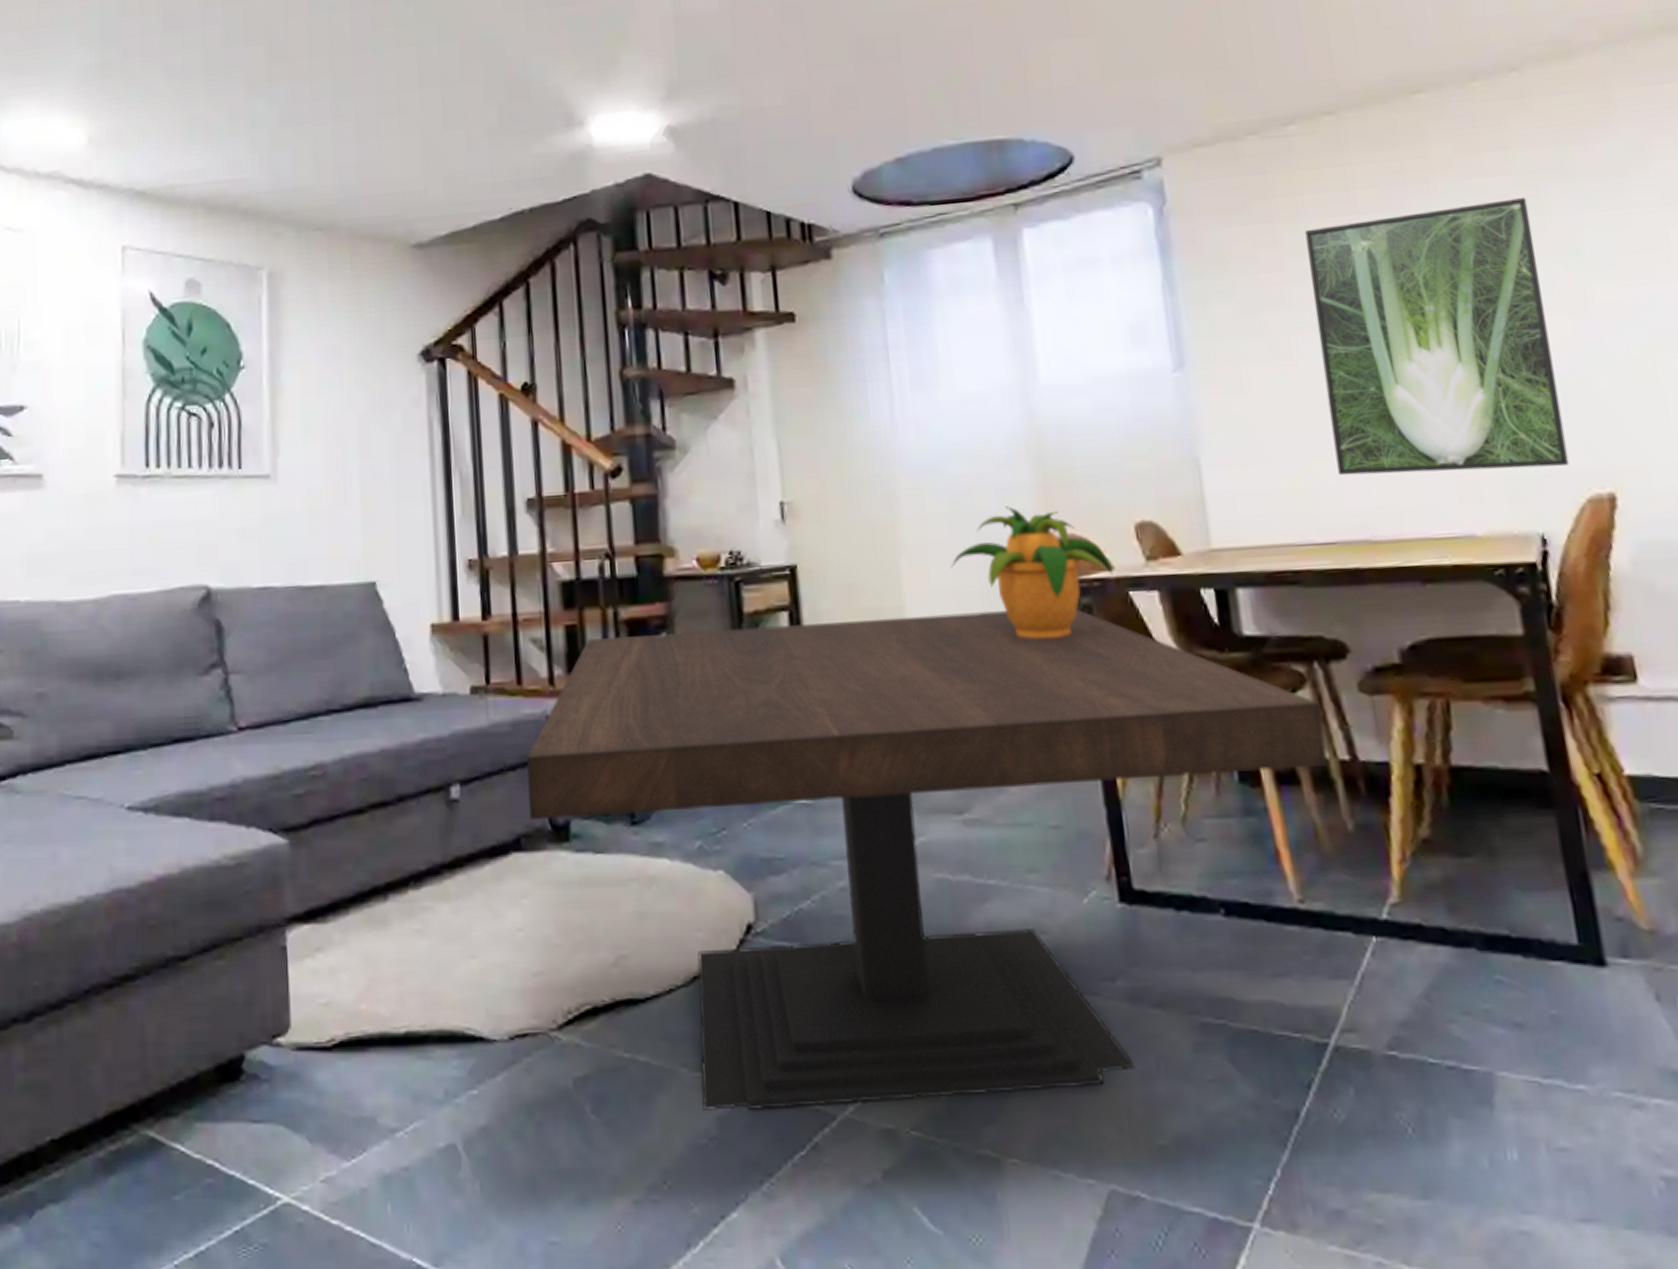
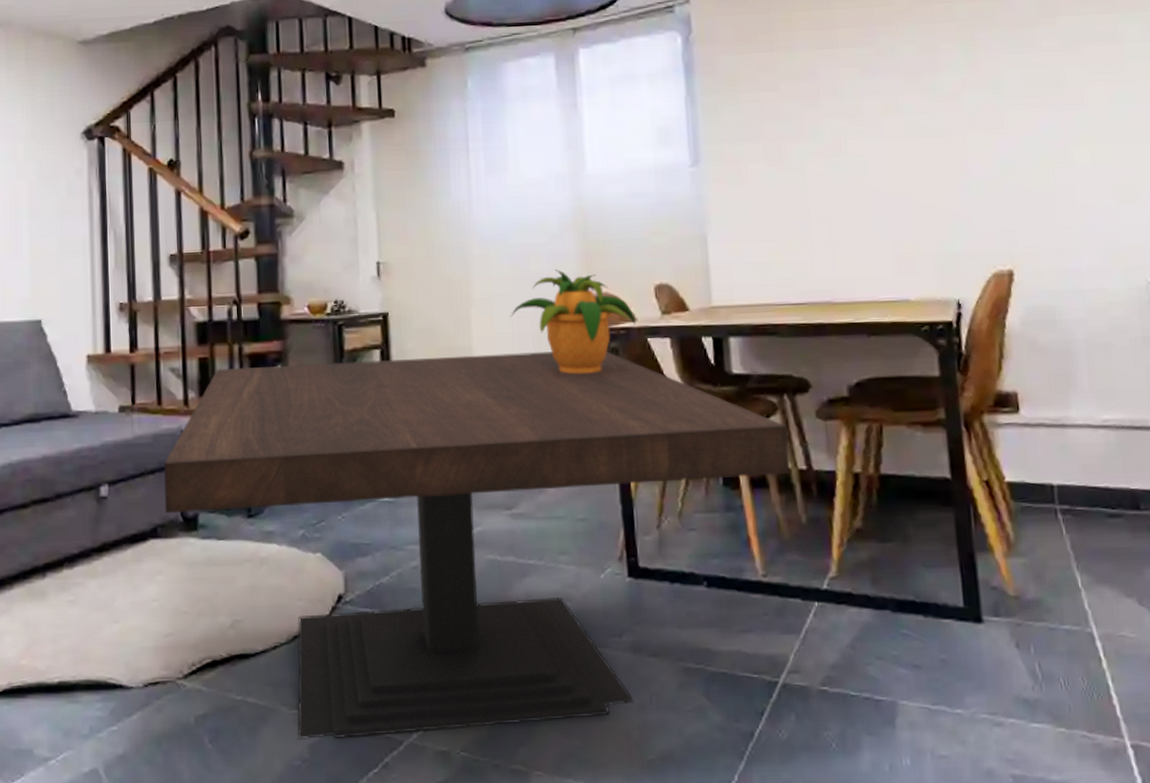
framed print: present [1305,198,1570,476] -> none [797,40,982,252]

